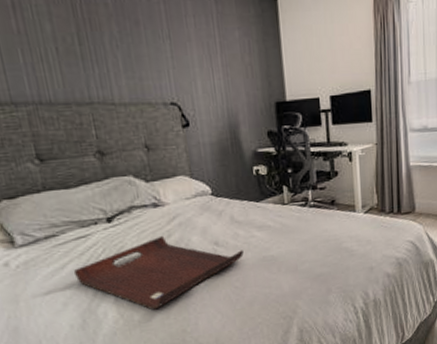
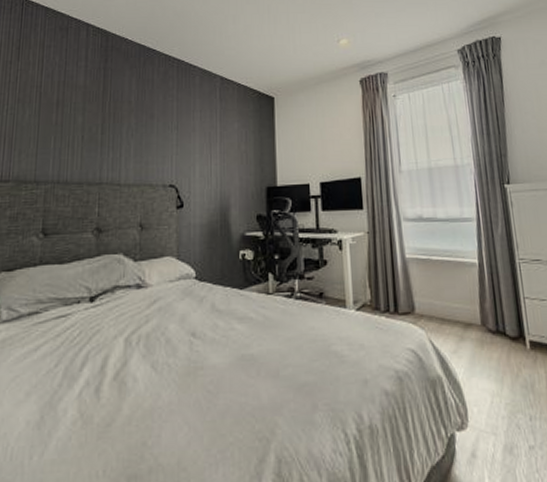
serving tray: present [73,235,244,310] -> none [45,320,221,412]

